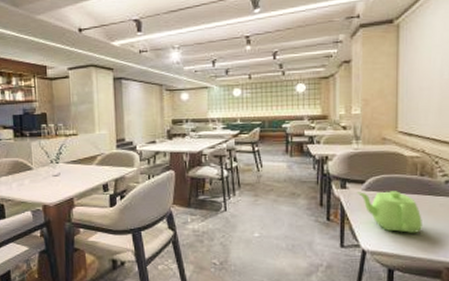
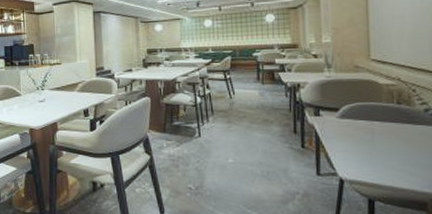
teapot: present [357,191,422,233] -> none [331,119,402,162]

